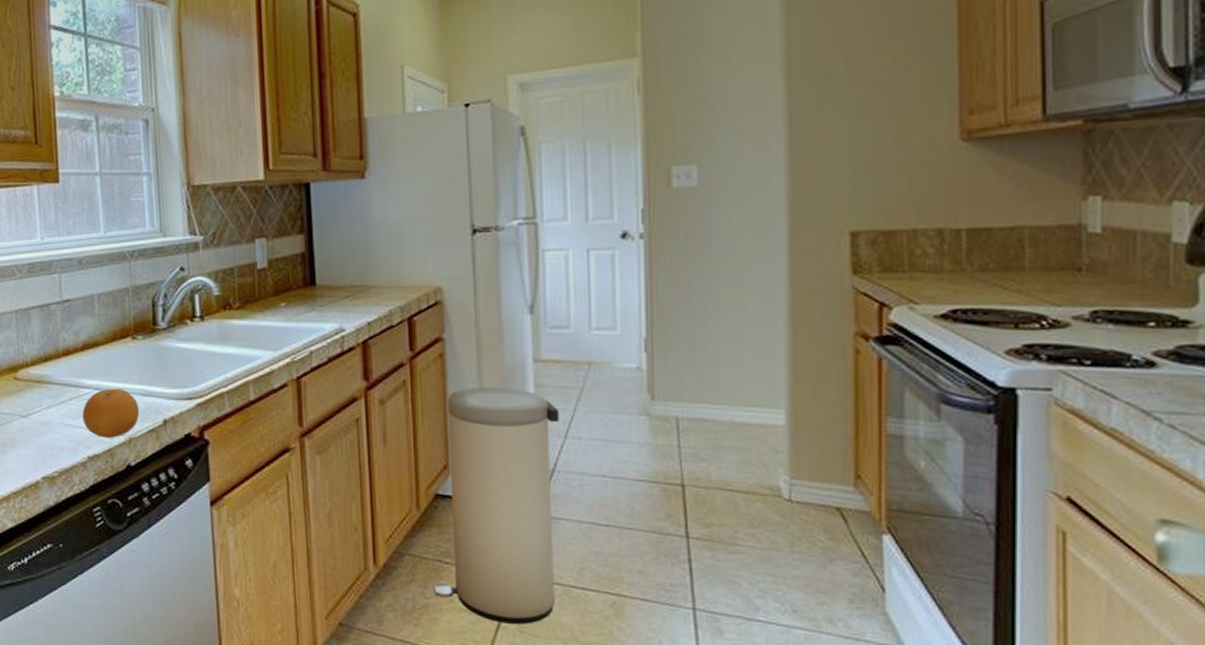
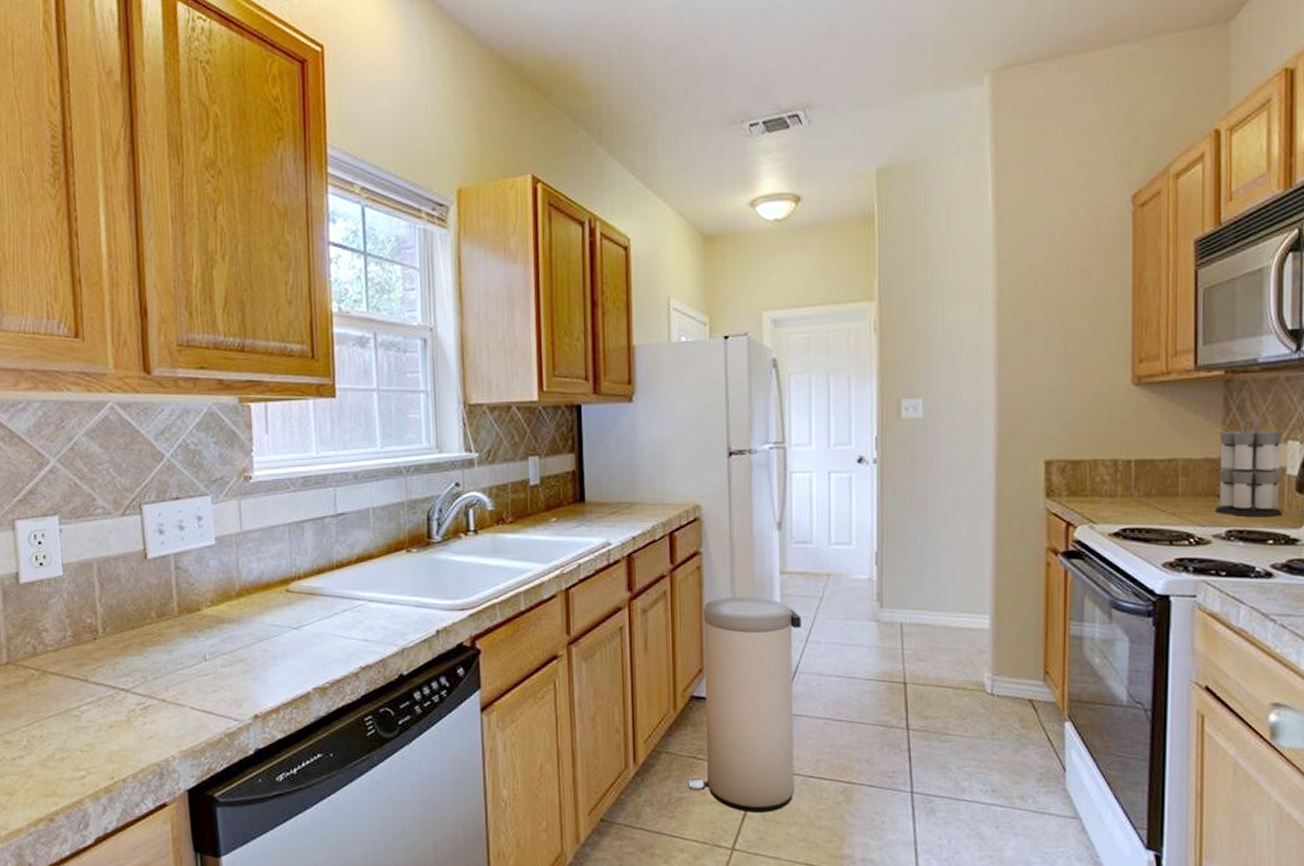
fruit: present [82,389,140,438] -> none [355,600,413,648]
spice rack: none [1075,175,1168,295] -> present [1215,418,1283,517]

